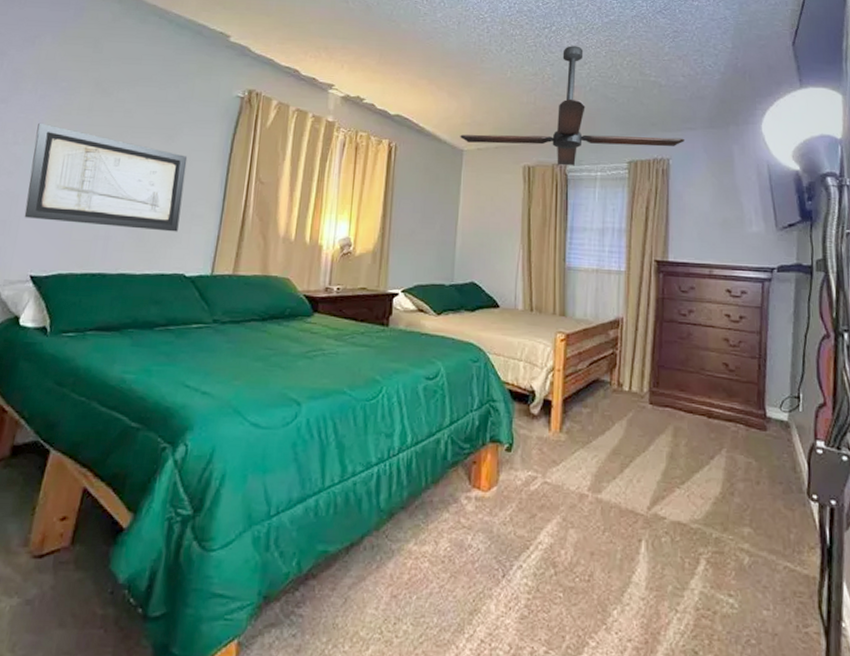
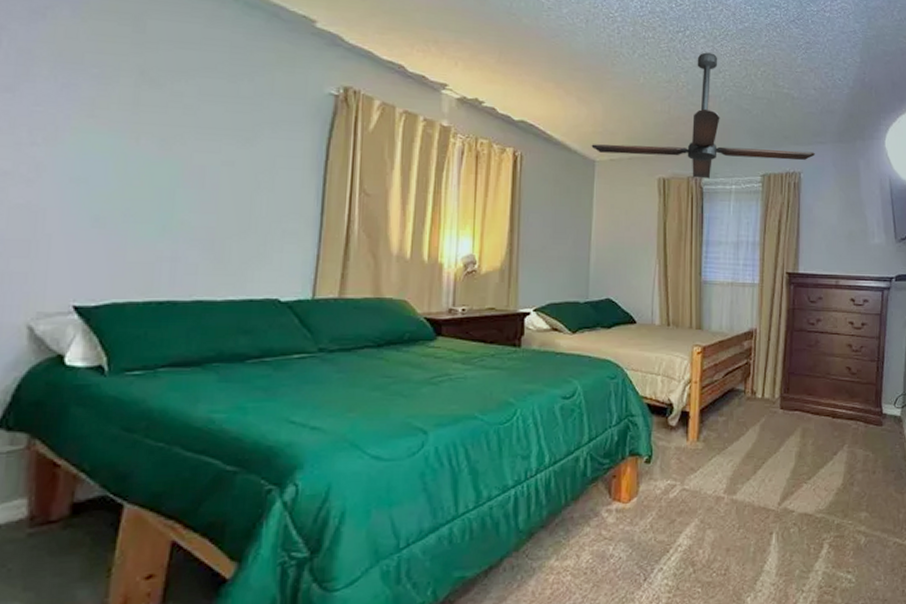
wall art: present [24,122,188,232] -> none [56,118,272,251]

